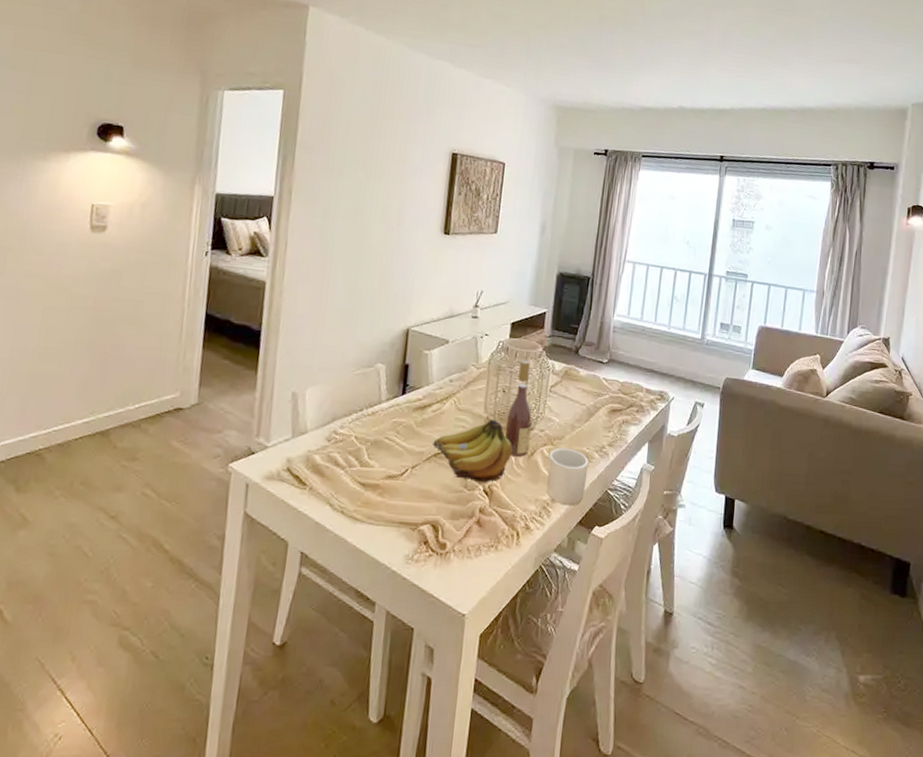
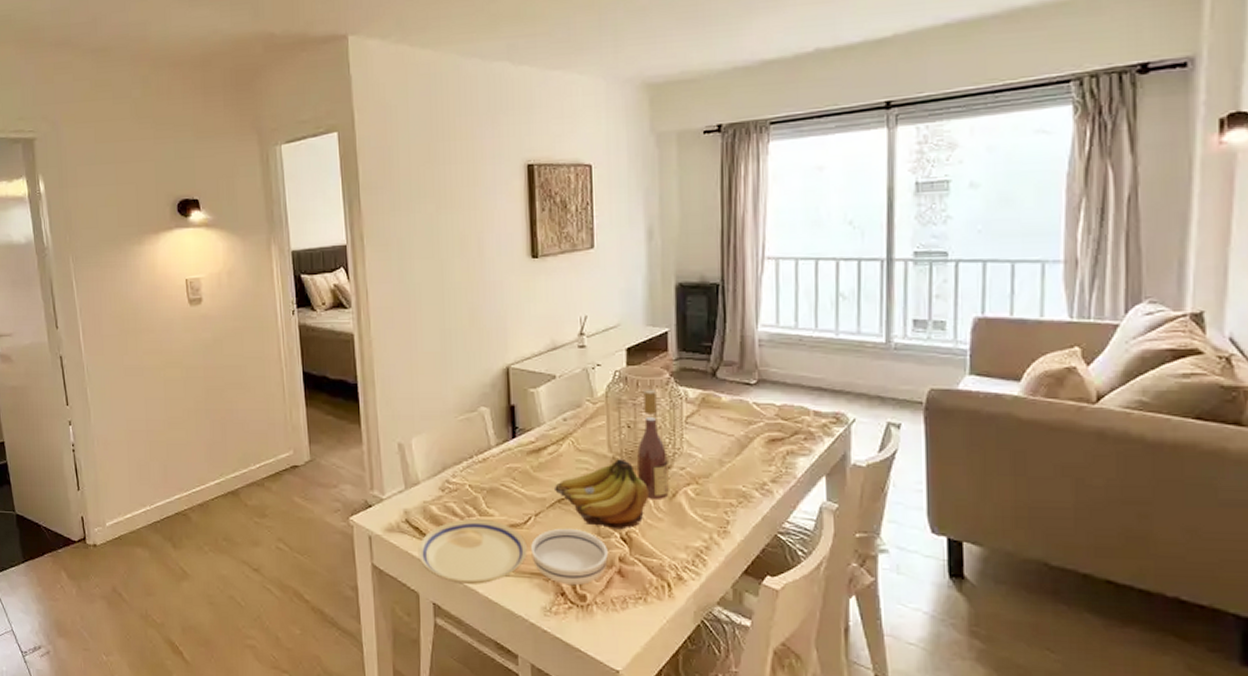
plate: none [294,469,400,533] -> present [418,519,527,584]
bowl: none [402,480,471,535] -> present [531,528,608,586]
mug: present [546,447,589,506] -> none [695,487,748,553]

